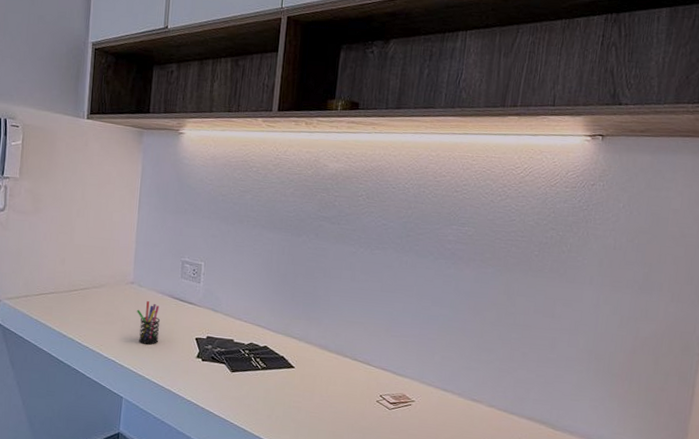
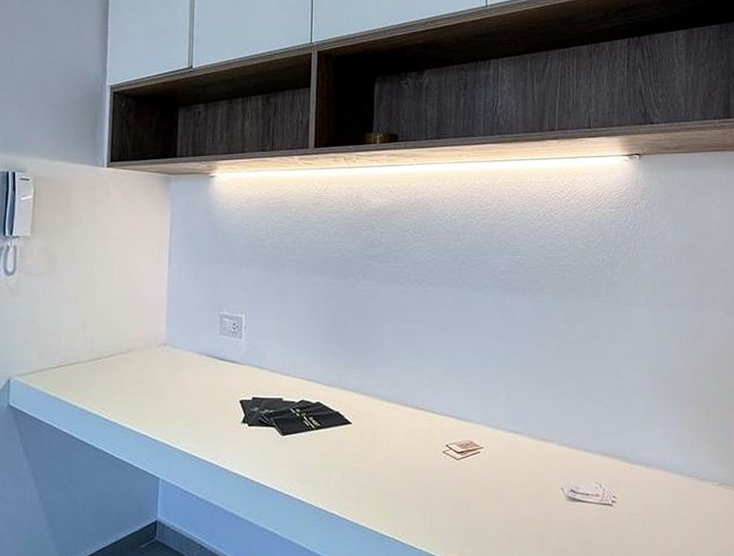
pen holder: present [137,301,161,345] -> none [172,364,199,413]

